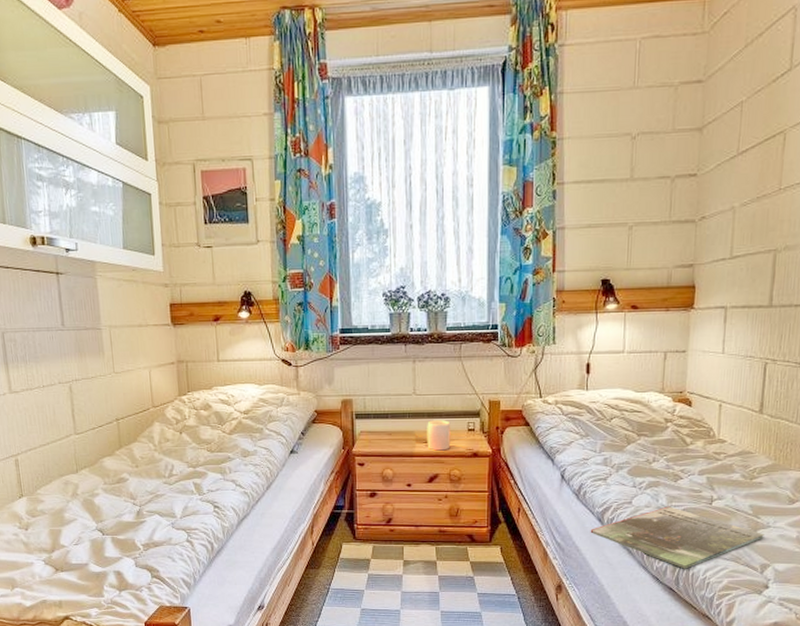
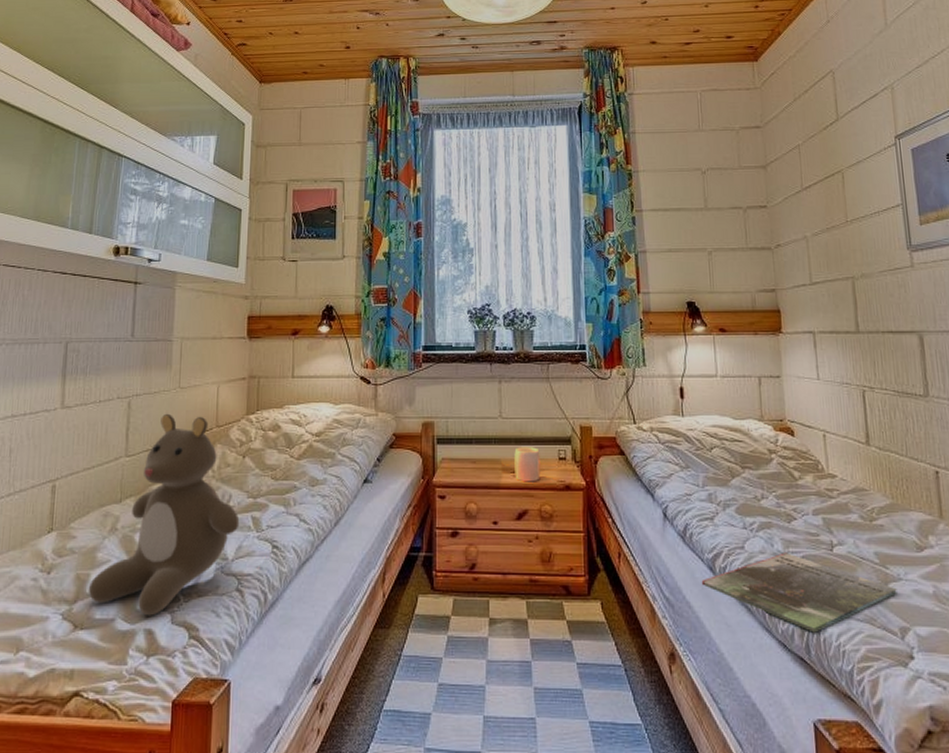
teddy bear: none [61,396,184,561] -> present [88,413,240,616]

